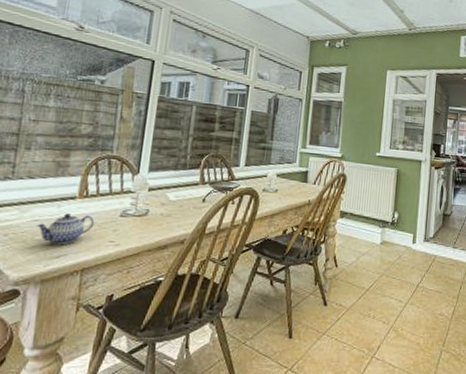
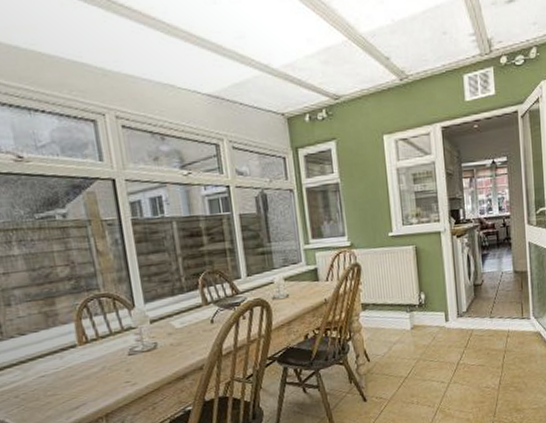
teapot: present [36,213,95,245] -> none [44,360,104,397]

